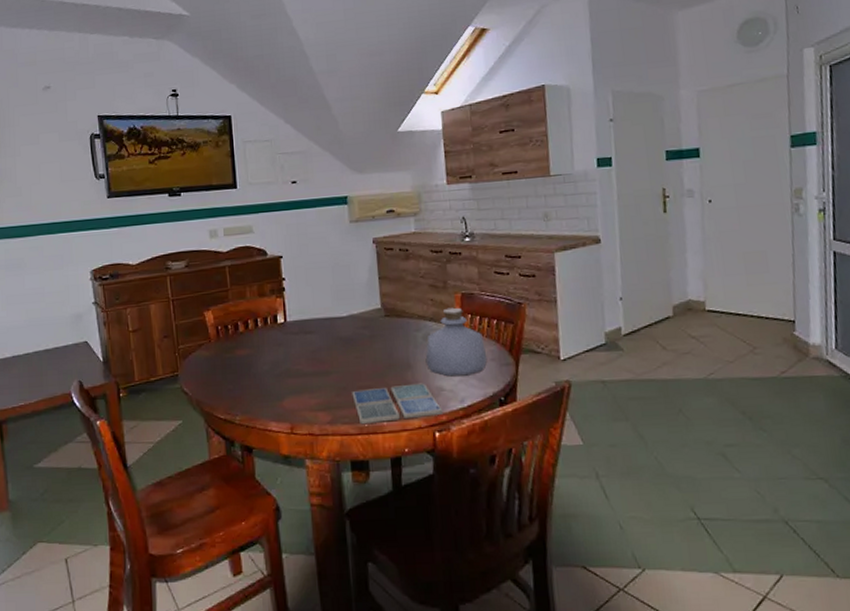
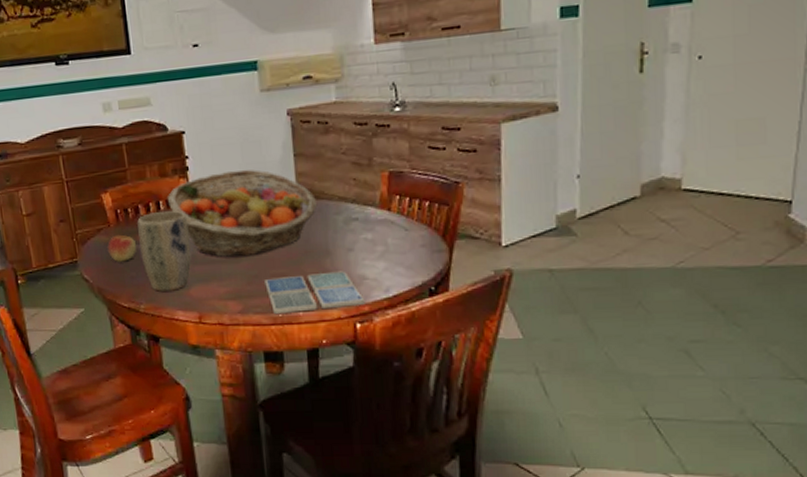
apple: none [208,349,234,376] -> present [107,234,136,262]
plant pot: none [236,327,285,403] -> present [137,211,191,291]
fruit basket: none [265,290,400,371] -> present [168,169,318,258]
bottle: present [425,307,488,377] -> none [346,187,417,264]

